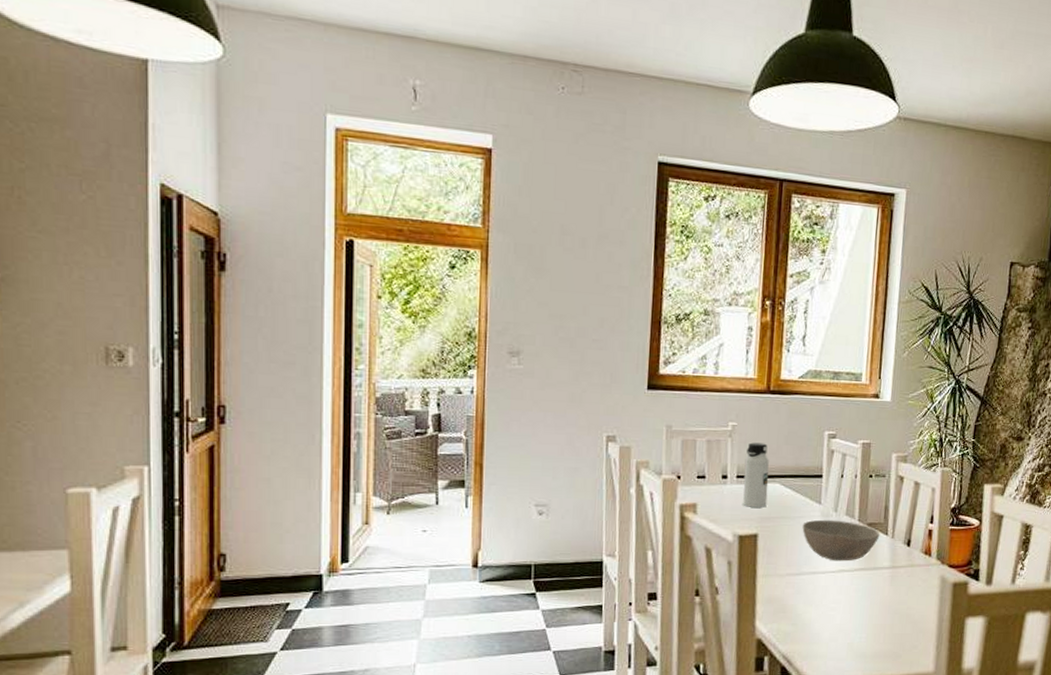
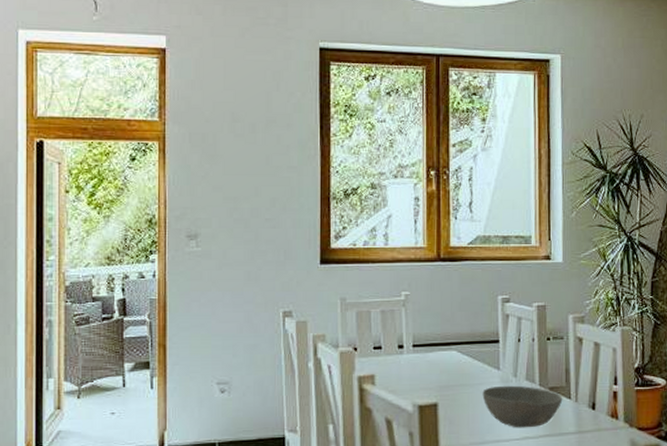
water bottle: present [743,442,769,508] -> none [420,311,445,376]

